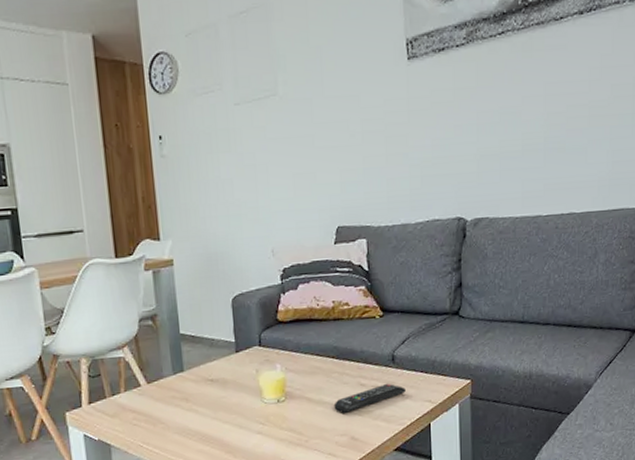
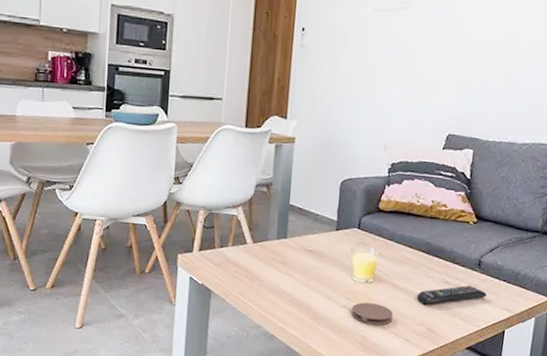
coaster: none [267,422,313,447] -> present [351,302,394,326]

